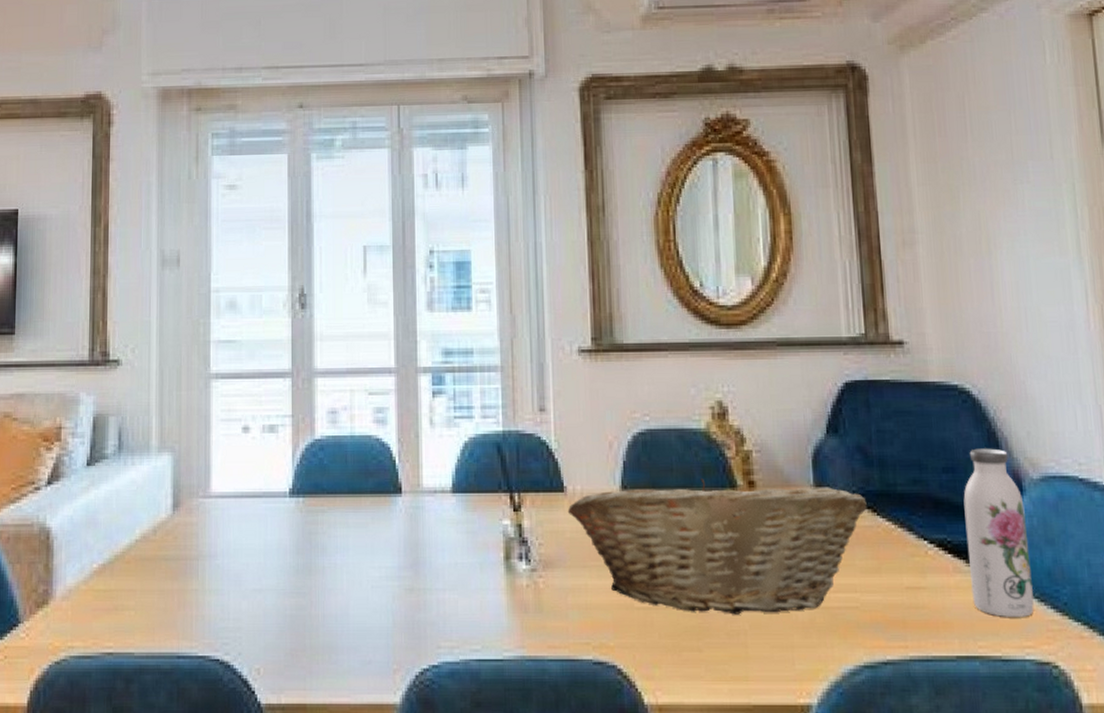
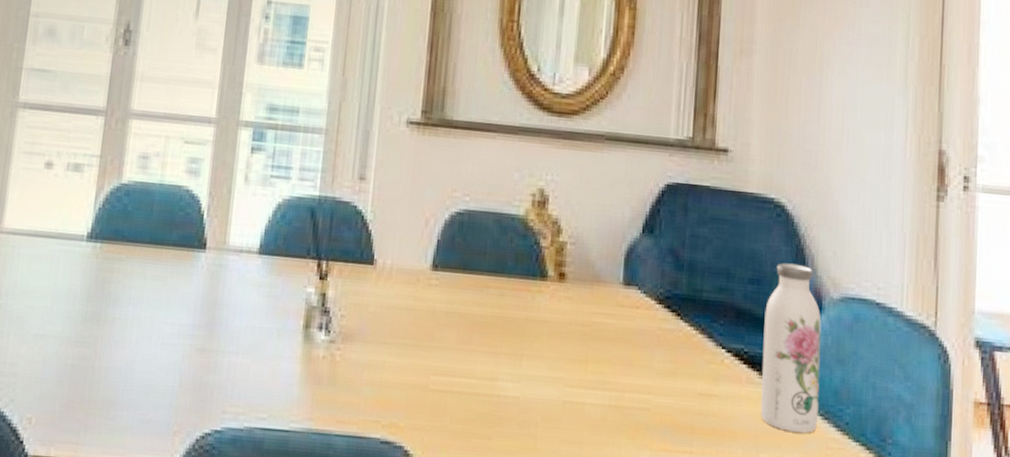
fruit basket: present [567,479,867,615] -> none [374,265,672,407]

